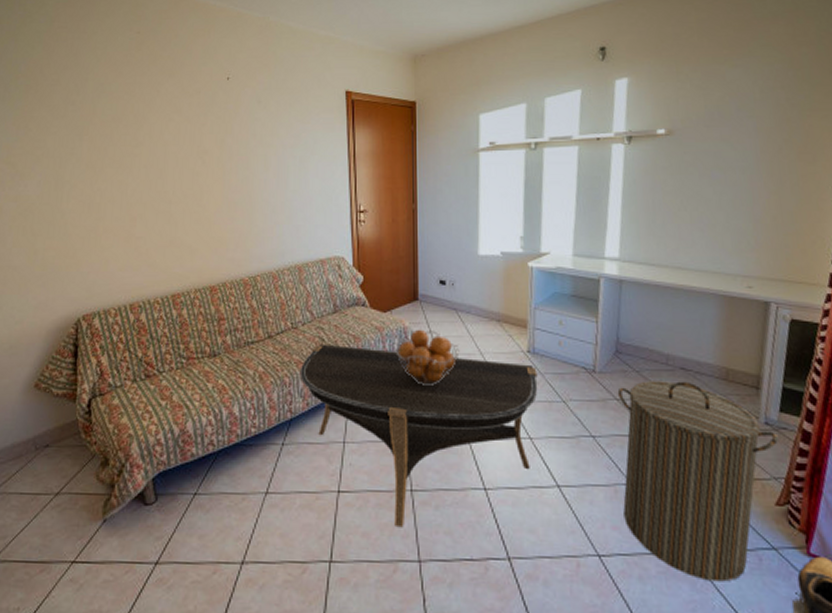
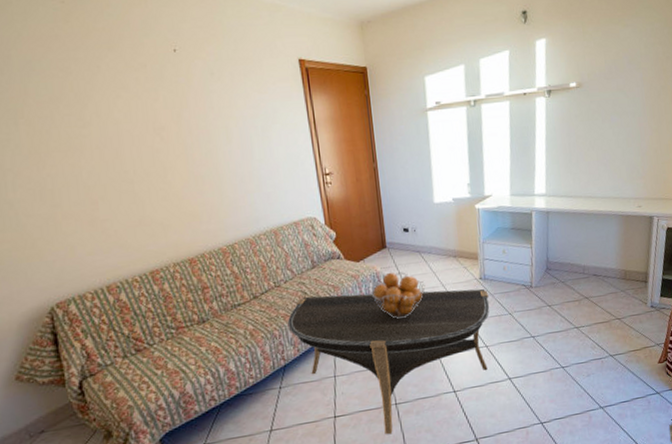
laundry hamper: present [617,381,778,582] -> none [549,284,660,425]

